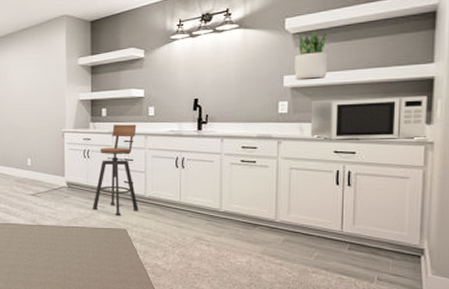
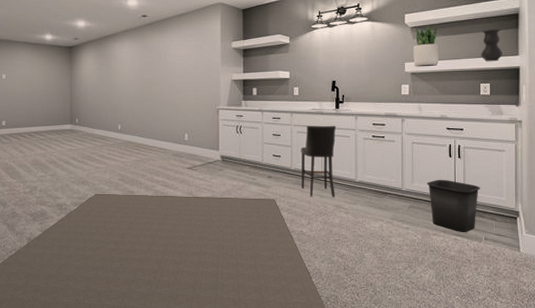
bar stool: present [93,124,138,215] -> none [245,103,286,187]
bar stool: none [156,149,198,228] -> present [300,125,337,197]
waste bin: none [306,210,376,271] -> present [426,179,481,232]
microwave: present [310,95,427,140] -> none [427,81,516,118]
vase: none [383,31,412,72] -> present [481,28,503,62]

